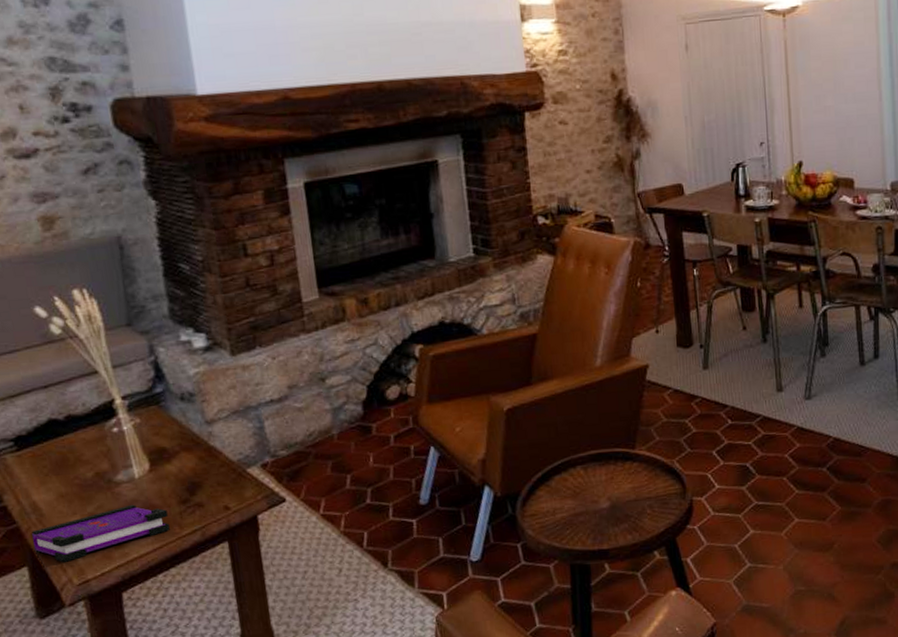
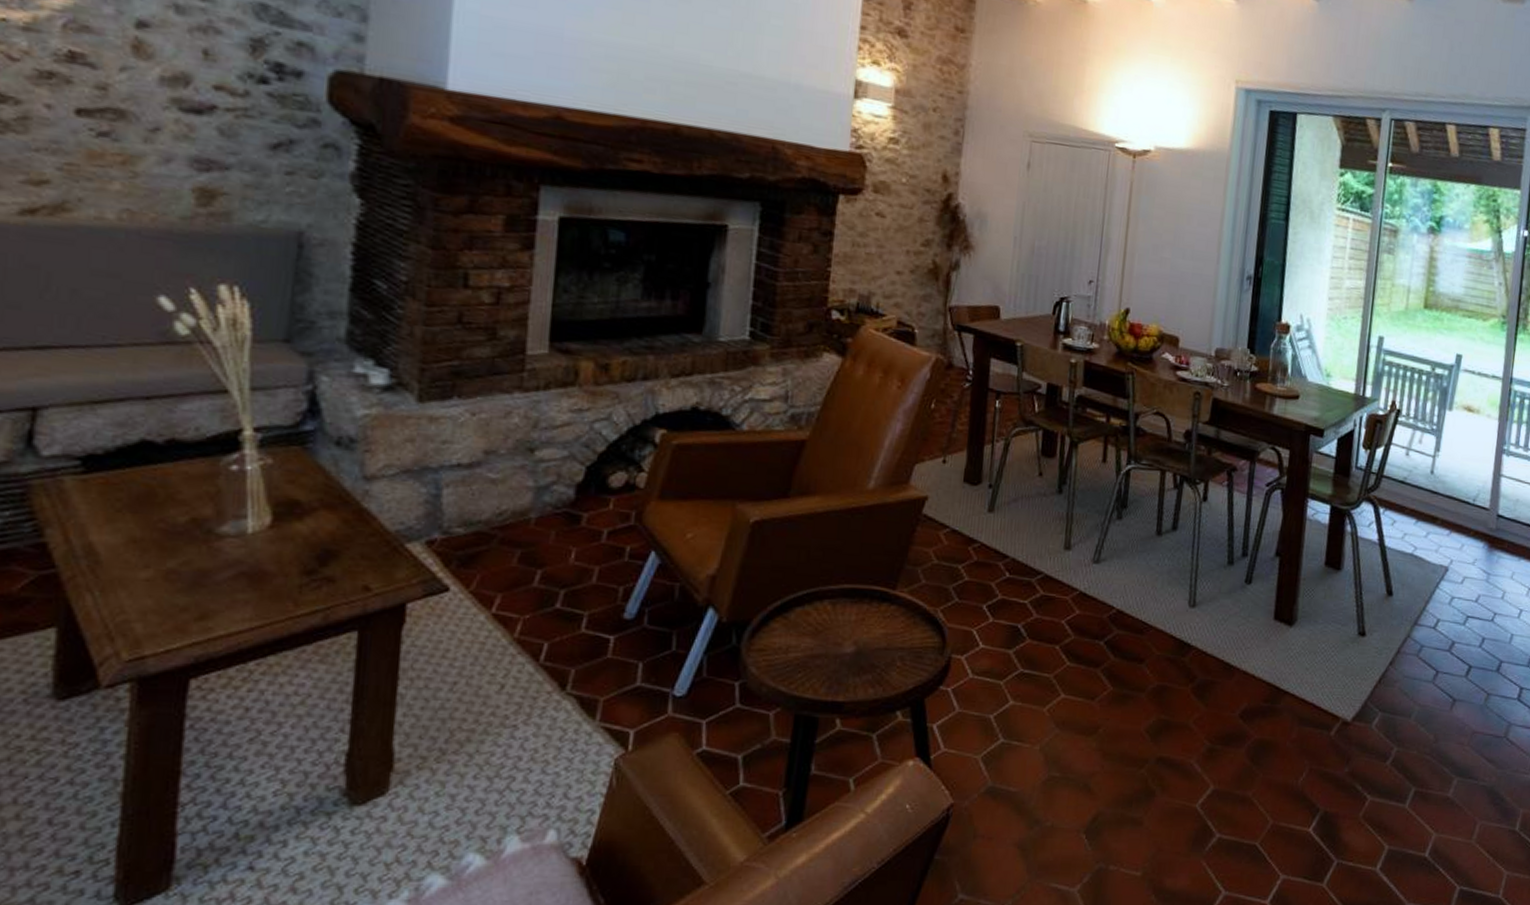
board game: present [31,504,170,562] -> none [72,565,282,629]

